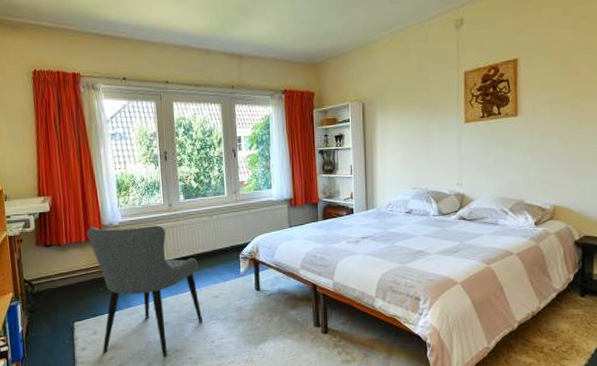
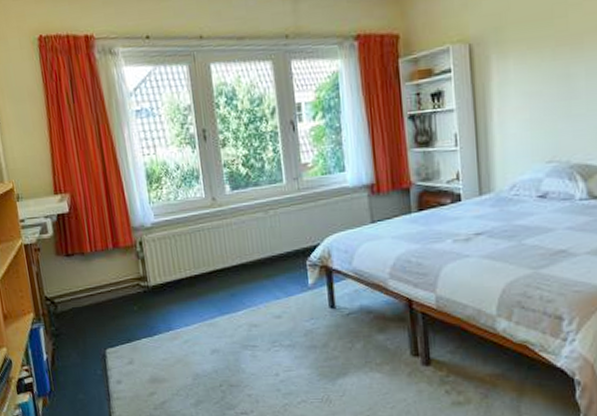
chair: present [86,225,202,357] -> none [113,225,262,394]

